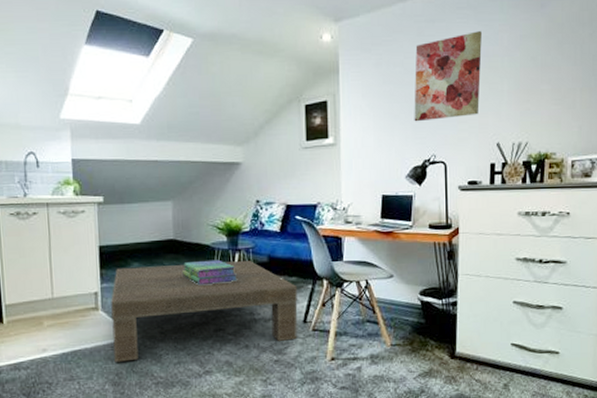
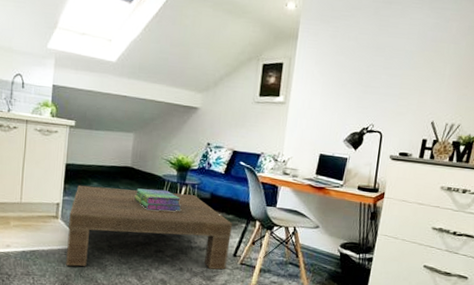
wall art: present [414,31,482,122] -> none [359,17,434,94]

